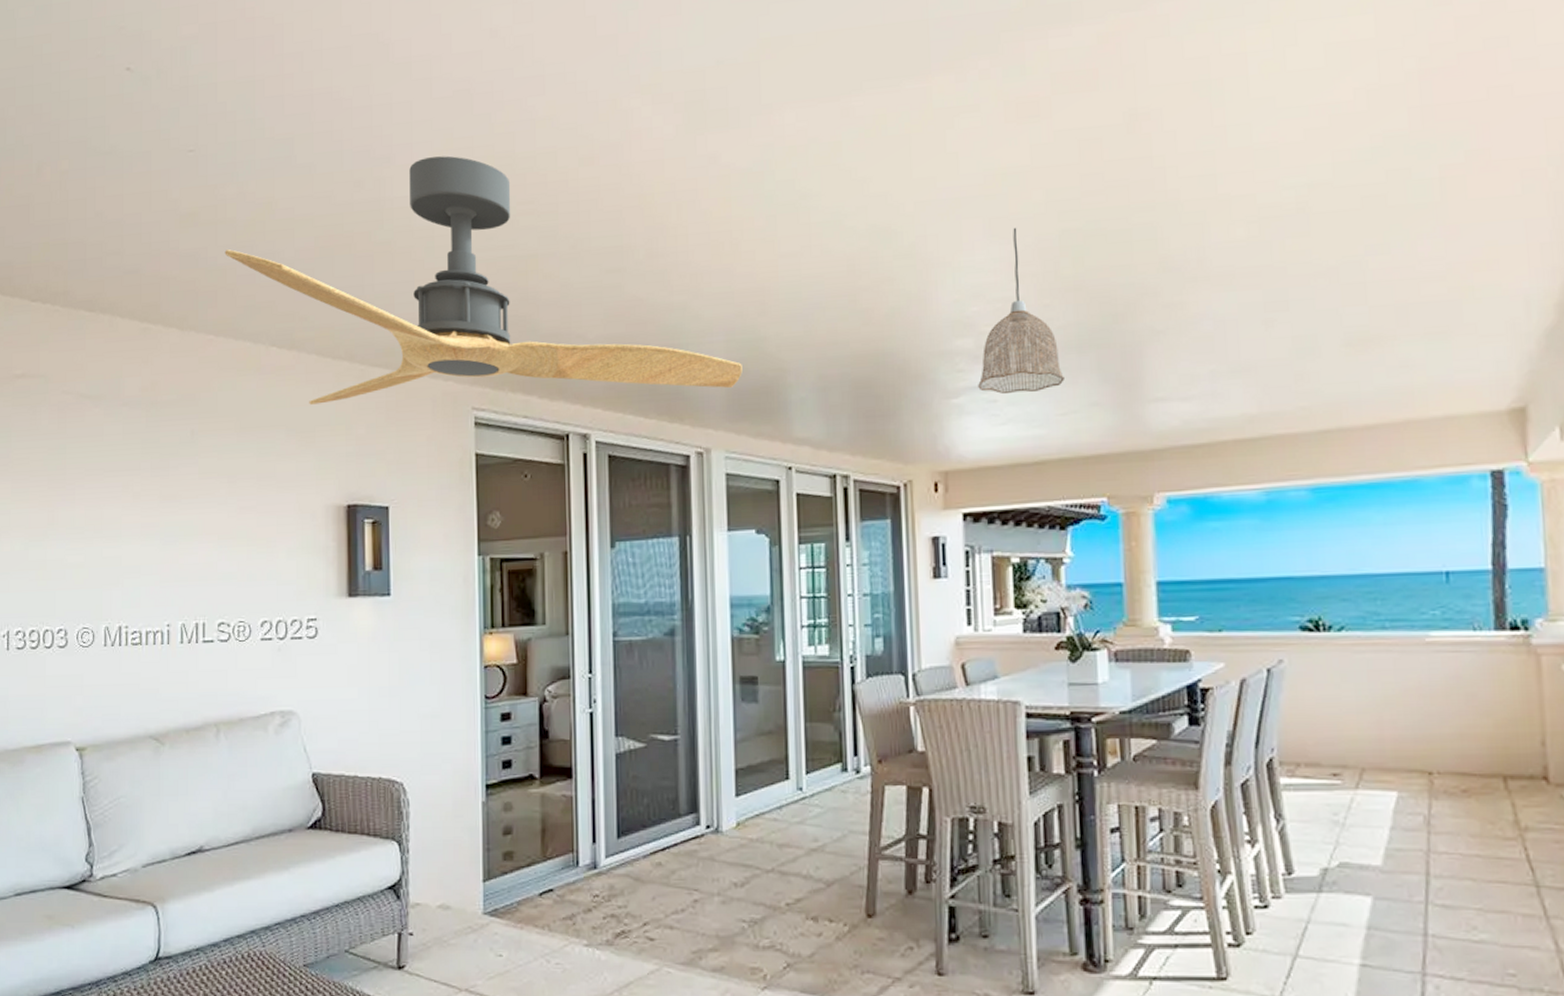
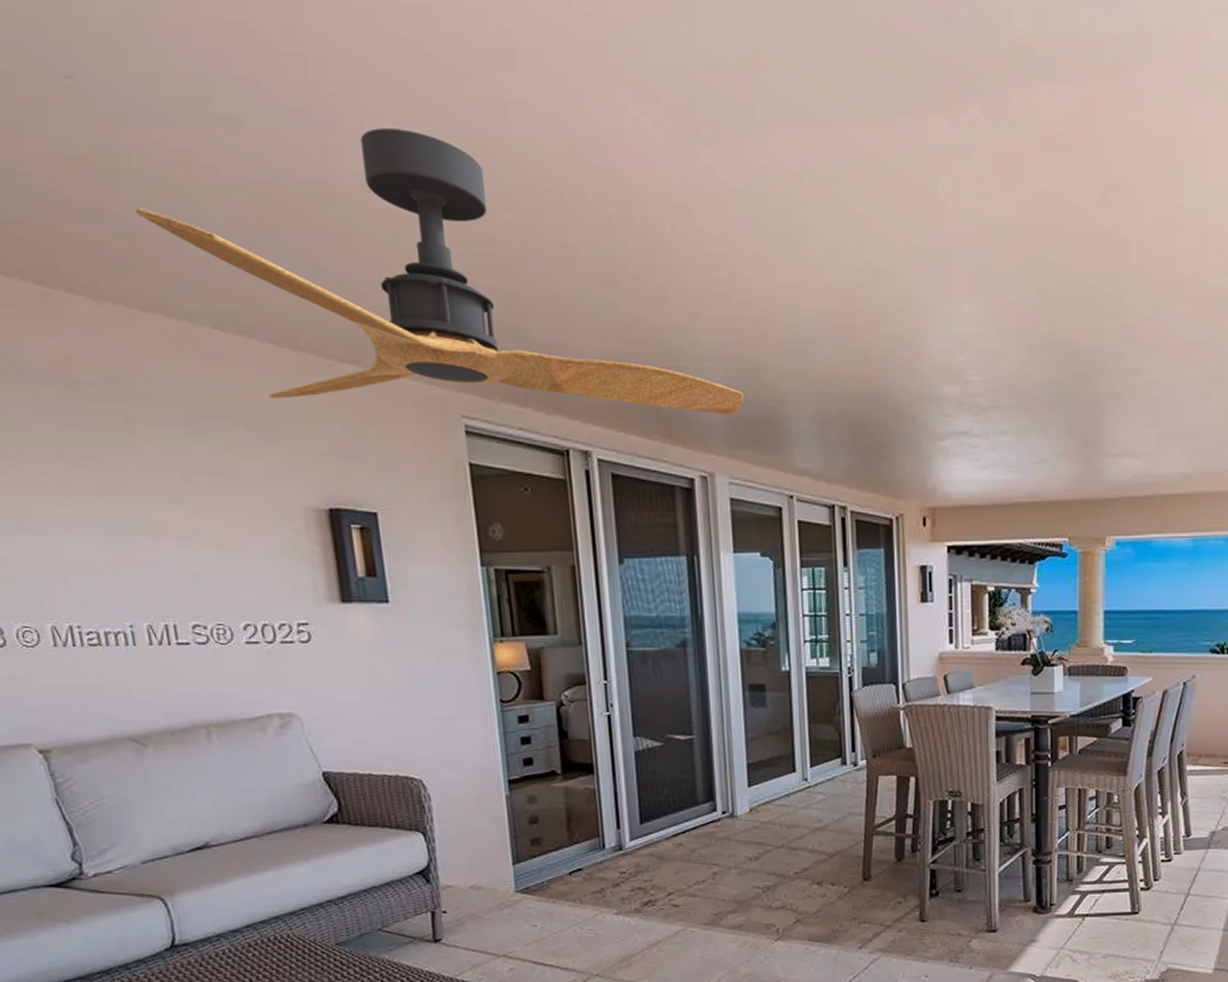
pendant lamp: present [978,228,1064,394] -> none [963,283,1037,440]

